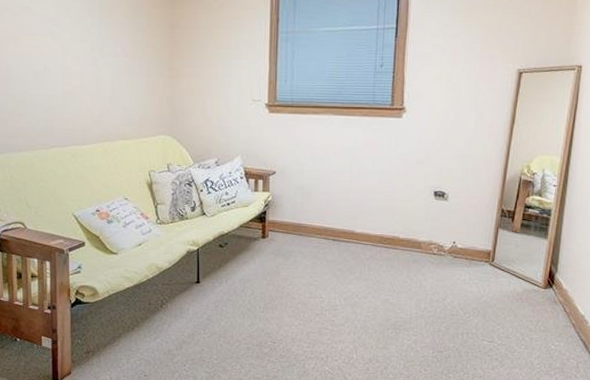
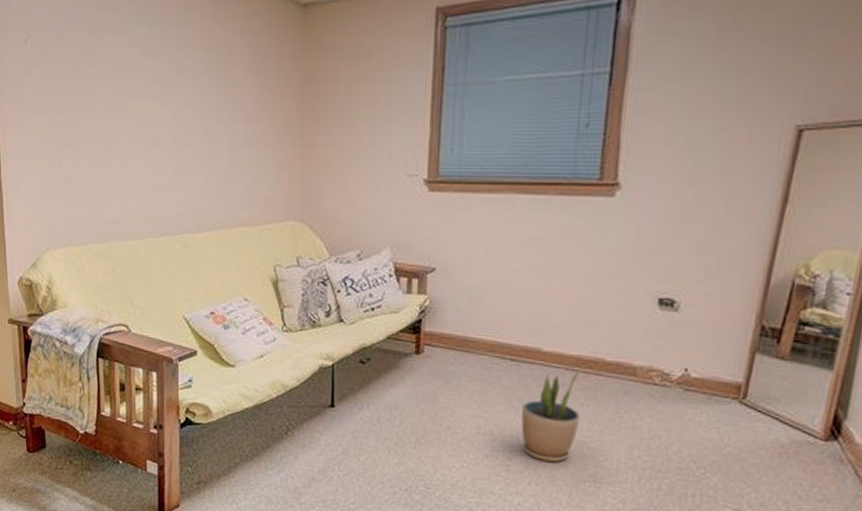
potted plant: none [342,243,385,317] -> present [521,366,584,463]

